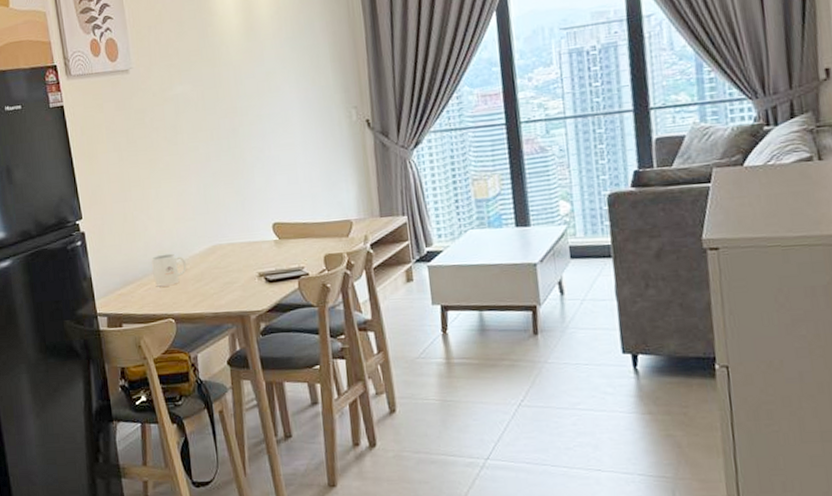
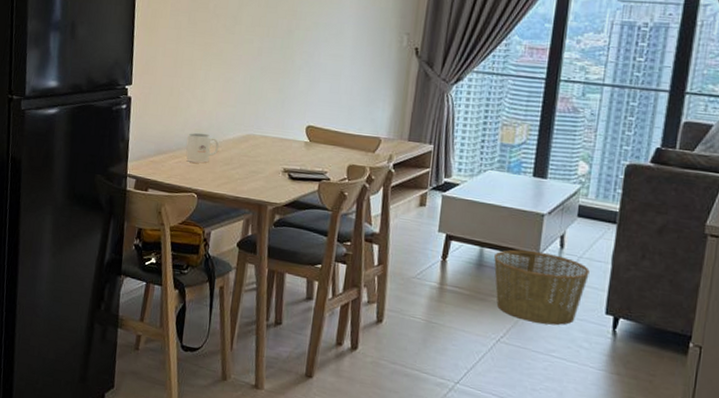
basket: none [495,303,597,378] -> present [494,249,590,325]

